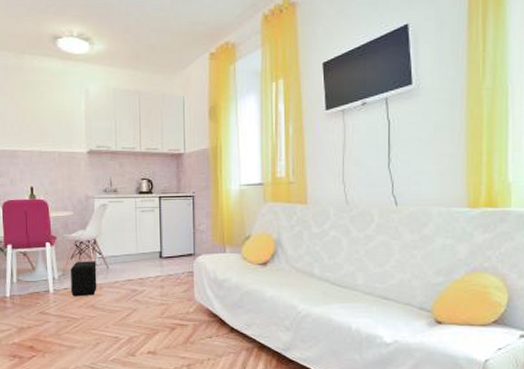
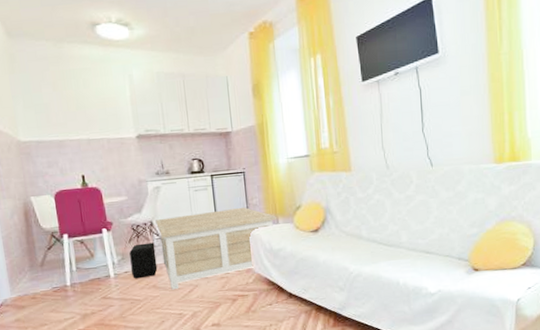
coffee table: none [99,232,224,312] -> present [156,207,277,290]

